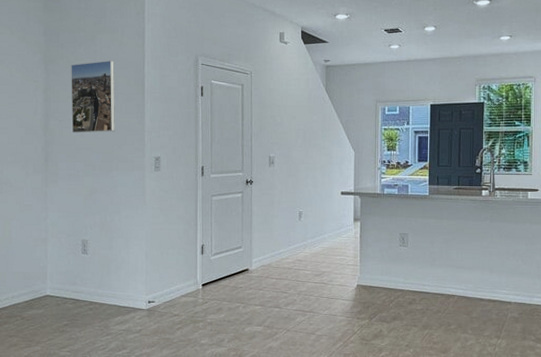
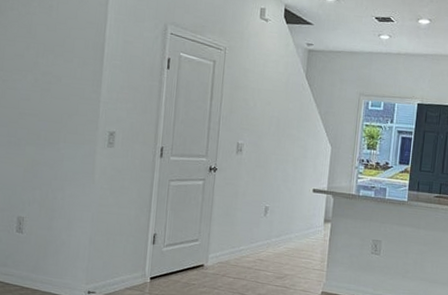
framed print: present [71,60,115,134] -> none [16,18,72,99]

